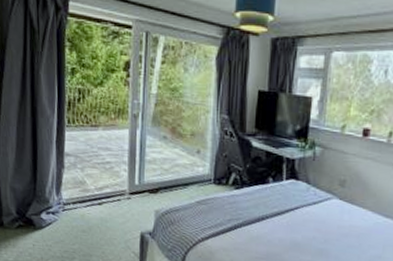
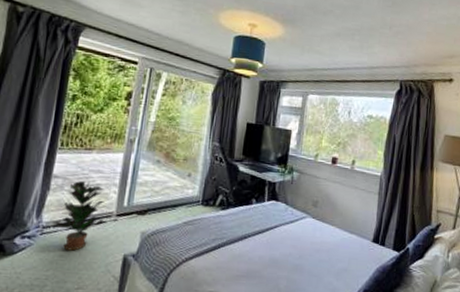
potted plant: none [71,159,119,227] -> present [52,181,105,251]

